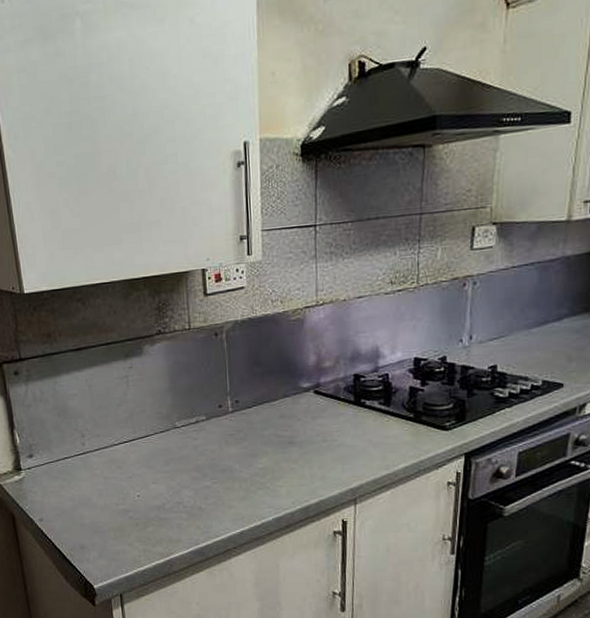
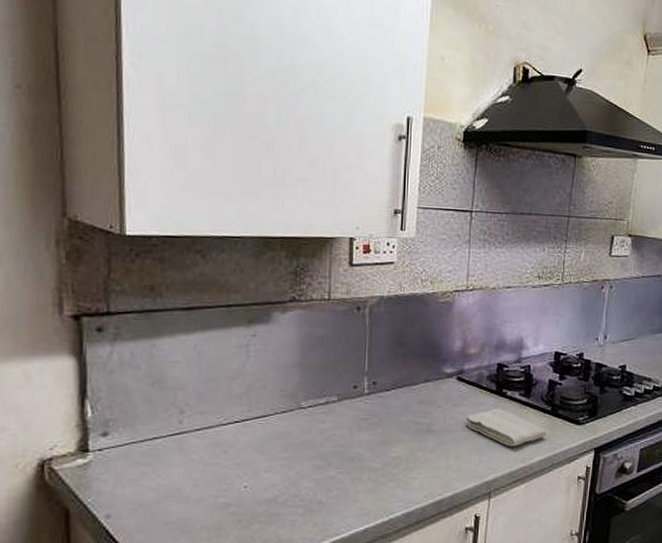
washcloth: none [324,418,410,455] -> present [464,408,547,447]

